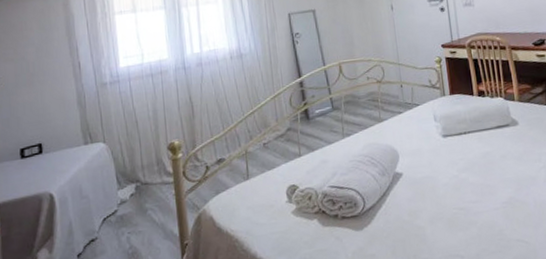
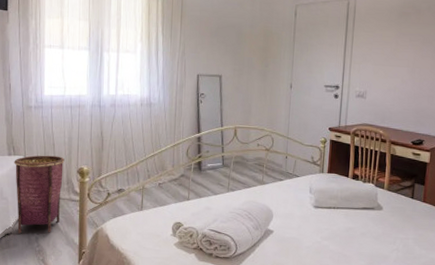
woven basket: none [92,134,153,237] -> present [14,155,65,234]

